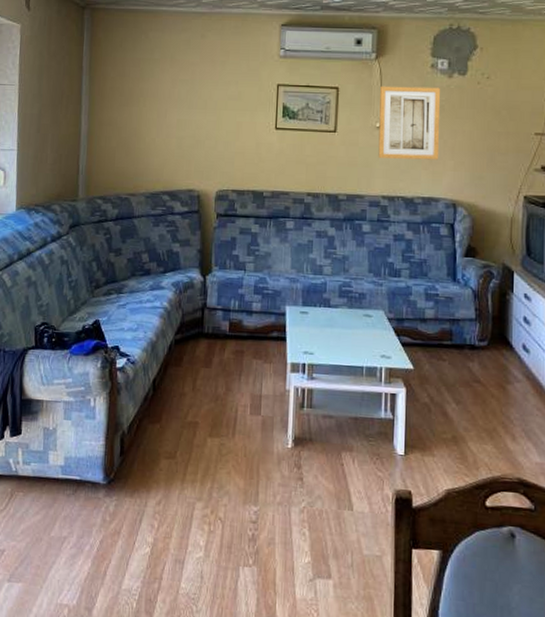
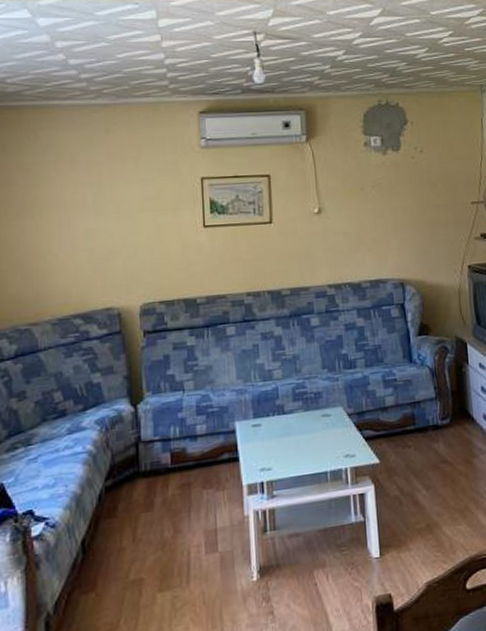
wall art: present [378,85,441,160] -> none [314,165,382,245]

